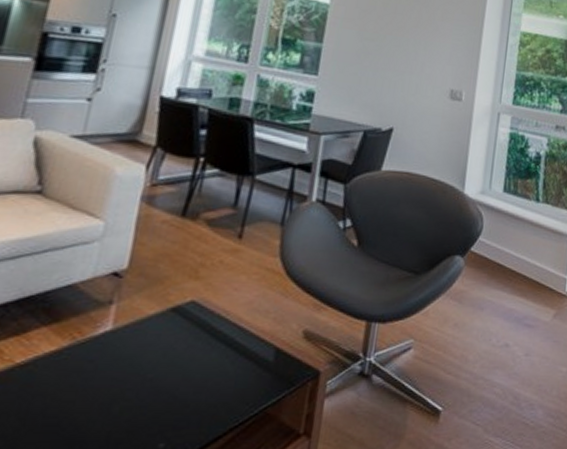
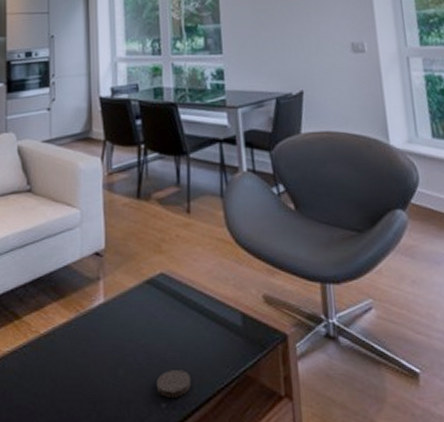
coaster: none [156,407,202,437] -> present [156,370,192,397]

